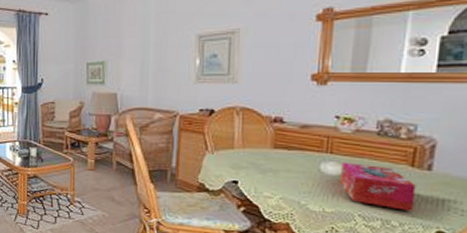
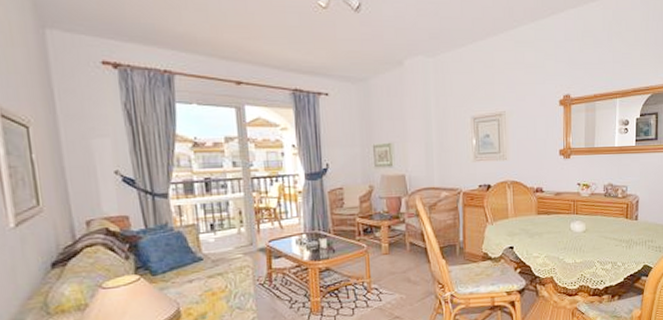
tissue box: present [340,162,416,211] -> none [584,220,630,253]

